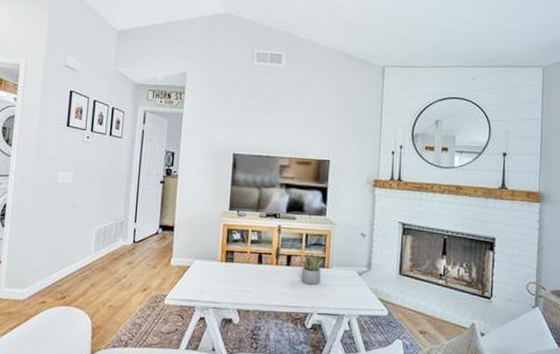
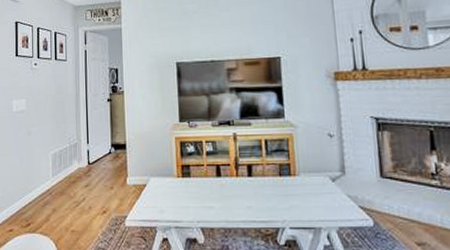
succulent plant: present [301,253,323,285] -> none [264,160,288,196]

